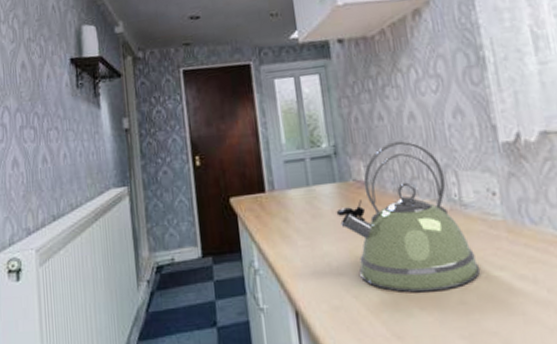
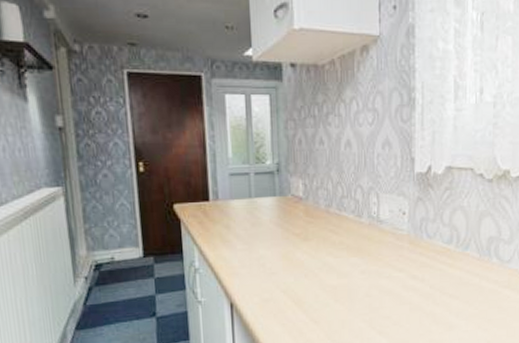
kettle: present [336,140,481,293] -> none [274,164,385,288]

